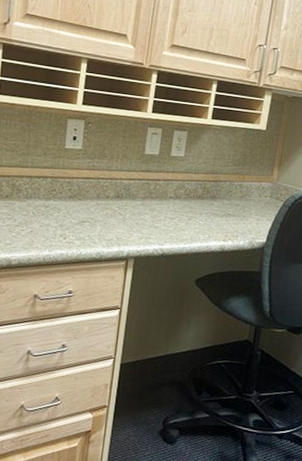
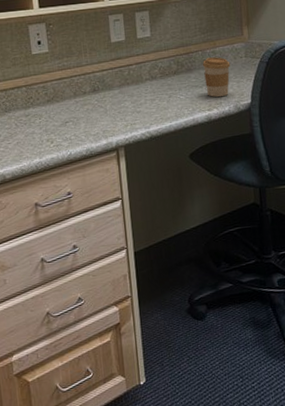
coffee cup: none [226,190,254,231] -> present [202,57,231,97]

